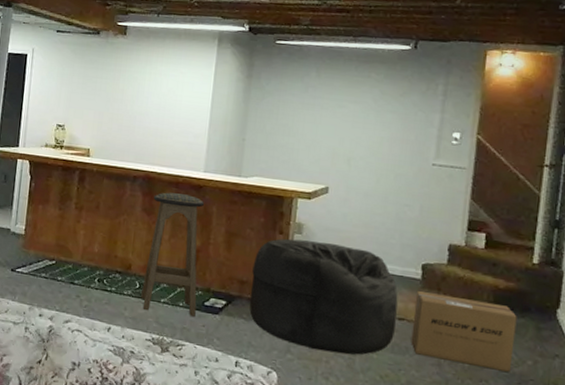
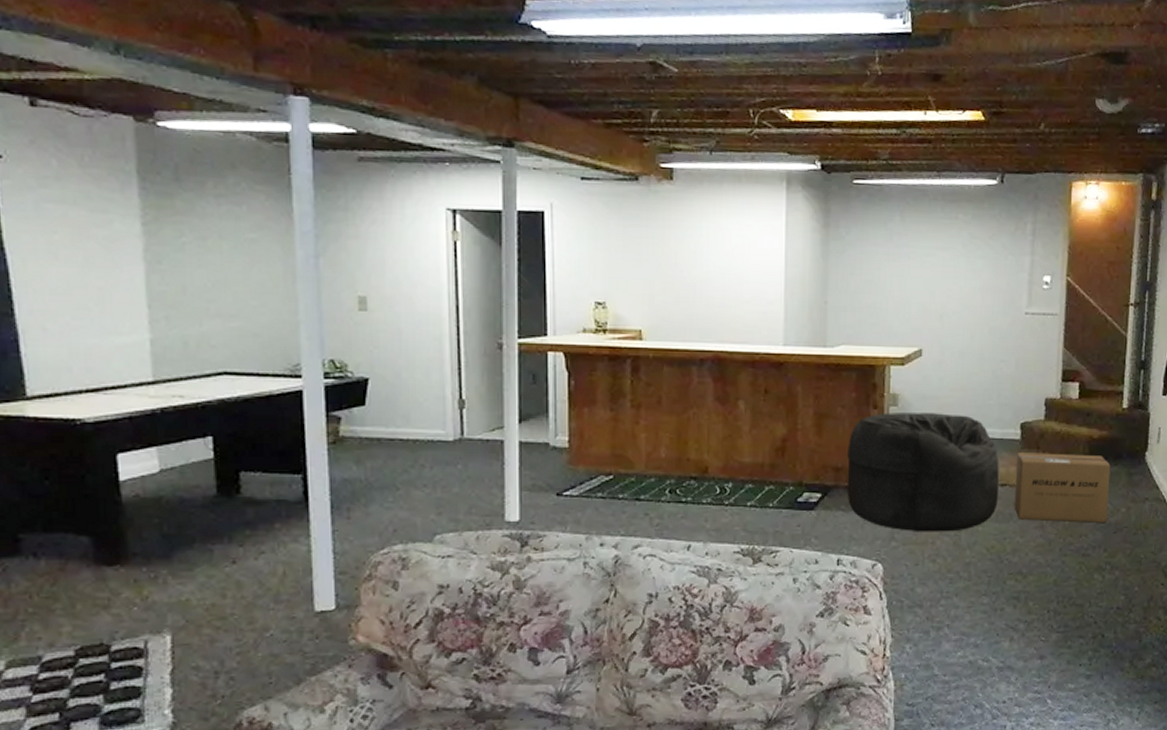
stool: present [141,192,204,317] -> none [723,374,789,519]

